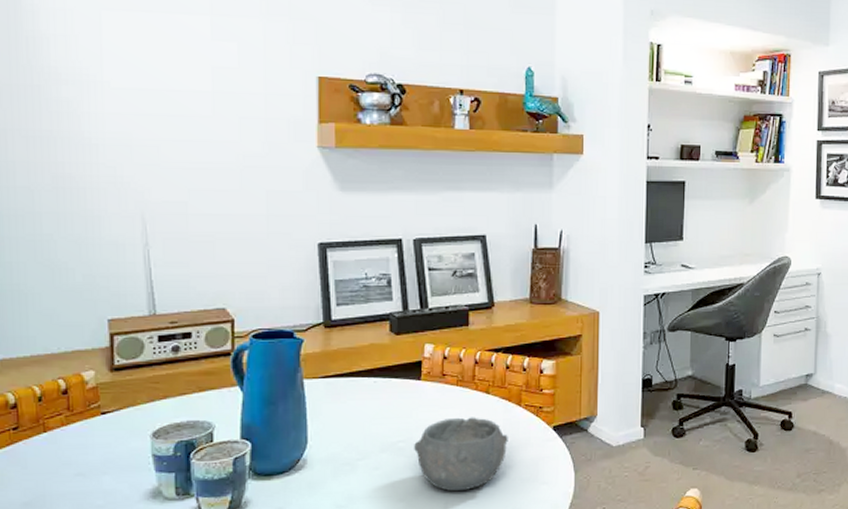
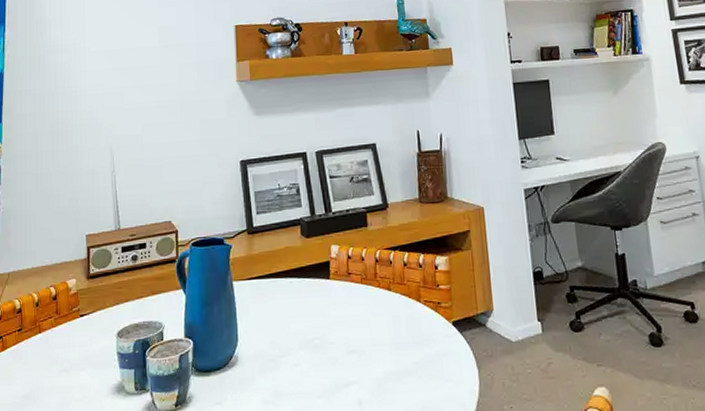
bowl: present [414,417,508,492] -> none [328,313,412,389]

